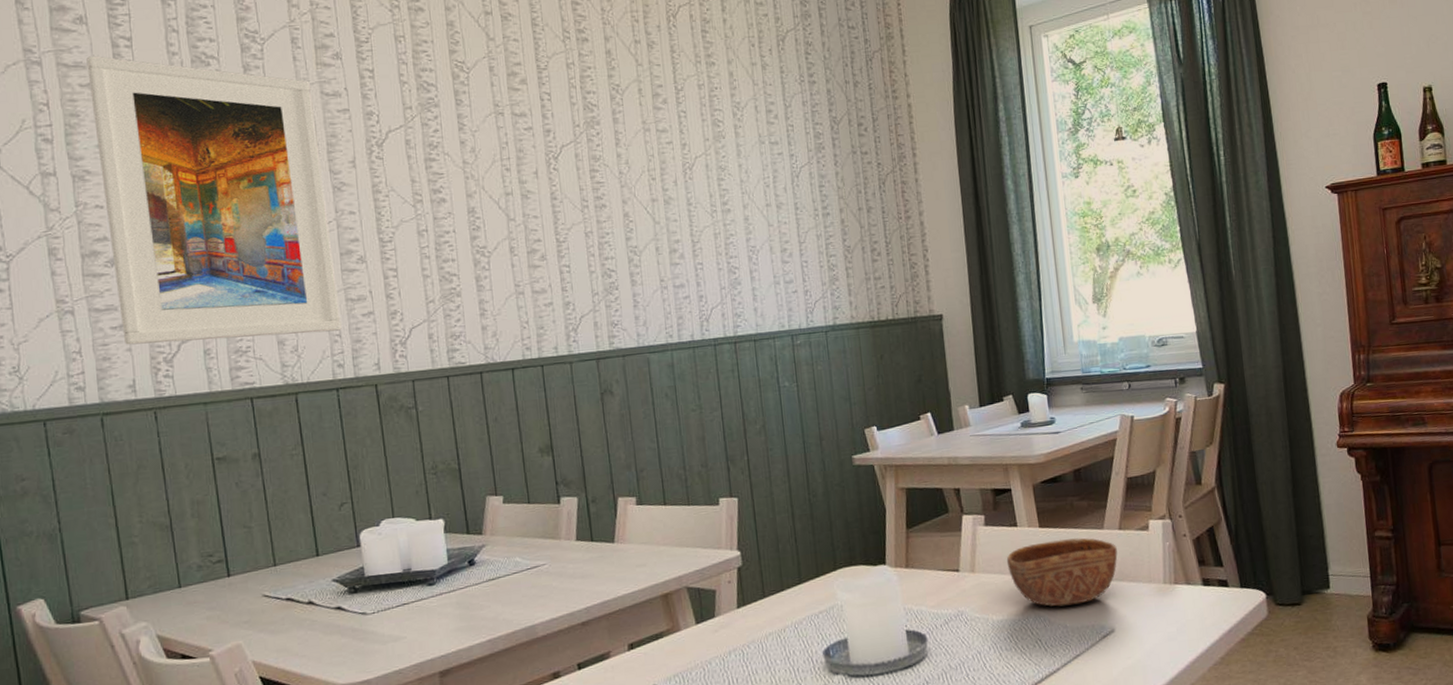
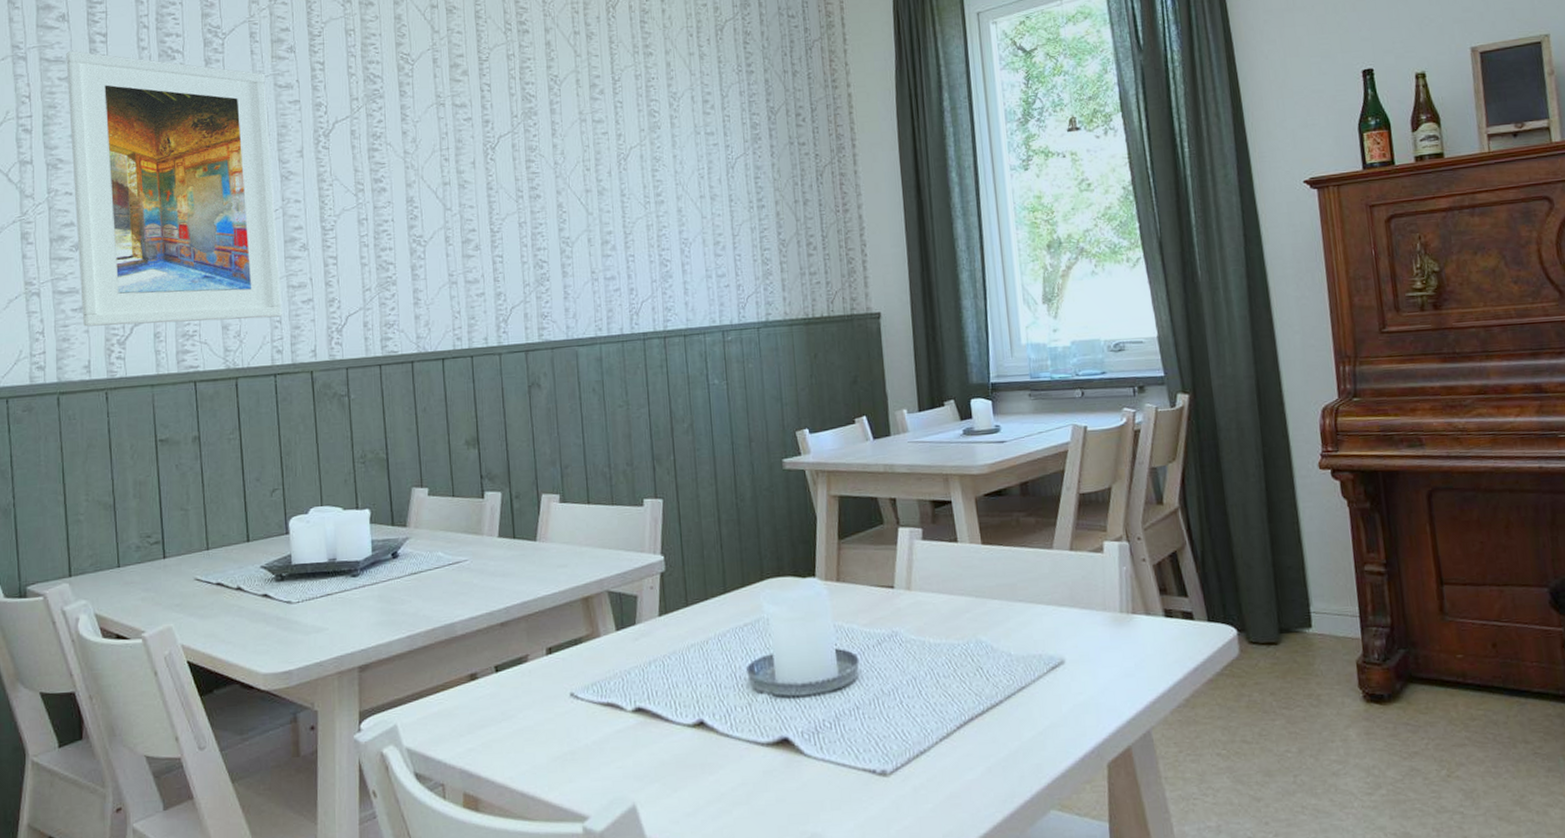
bowl: present [1006,538,1118,607] -> none [945,557,1068,632]

